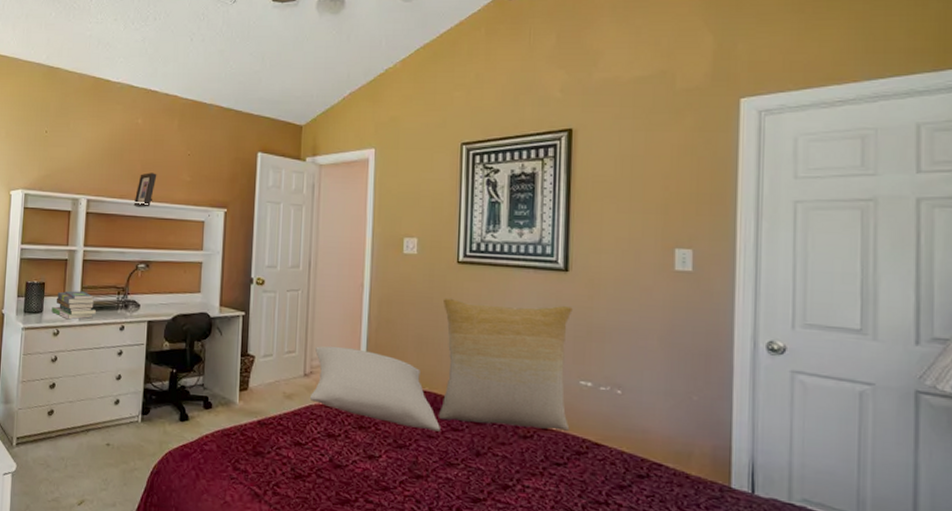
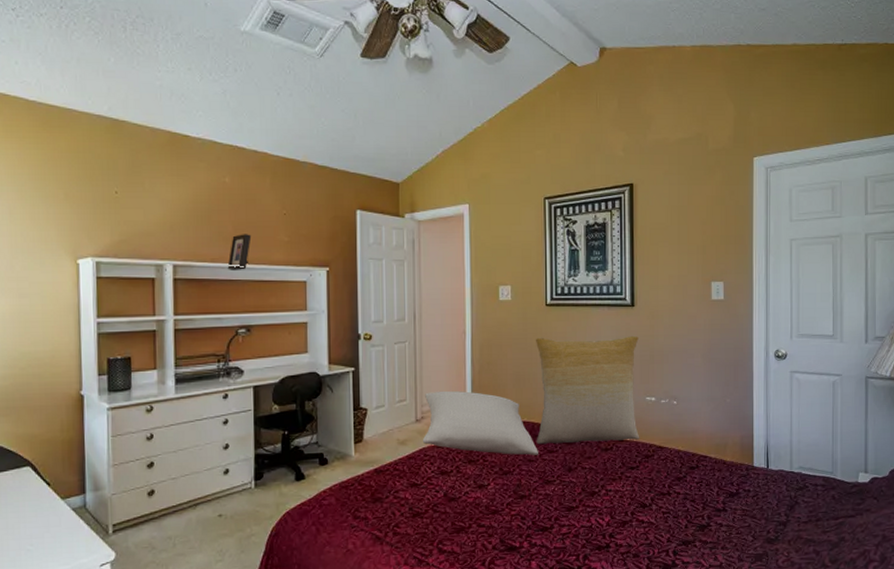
books: present [52,290,96,320] -> none [142,362,194,394]

